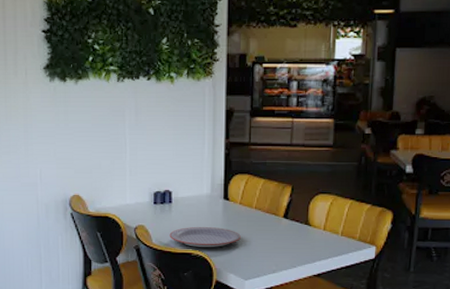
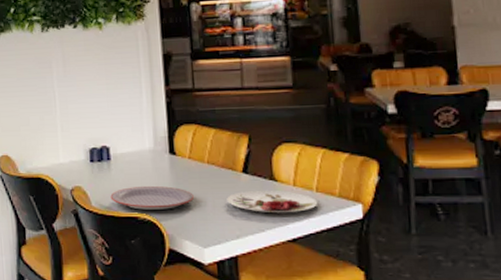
plate: none [268,233,342,253] -> present [227,190,319,214]

